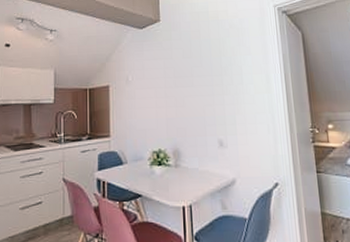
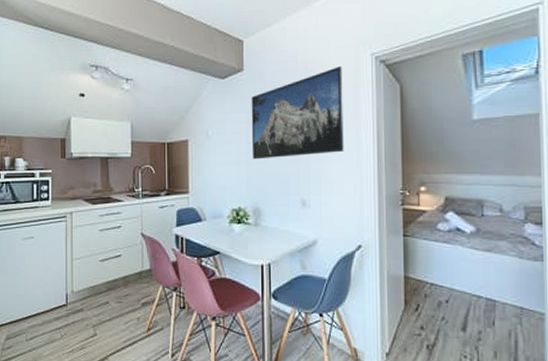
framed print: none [167,17,256,103] -> present [251,66,344,160]

